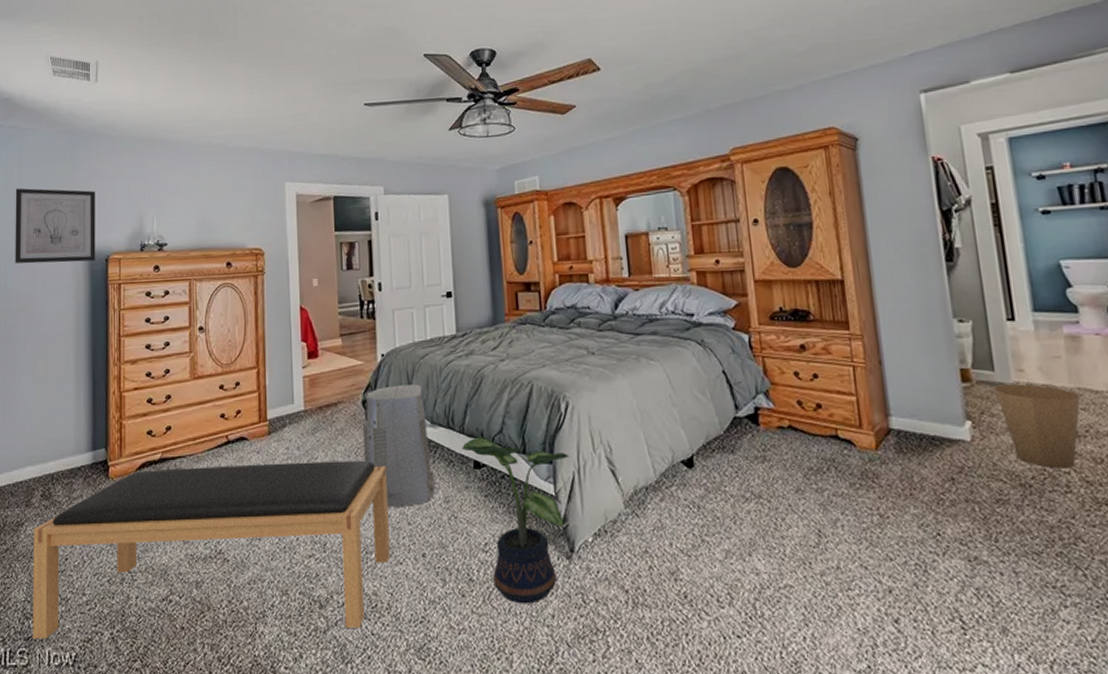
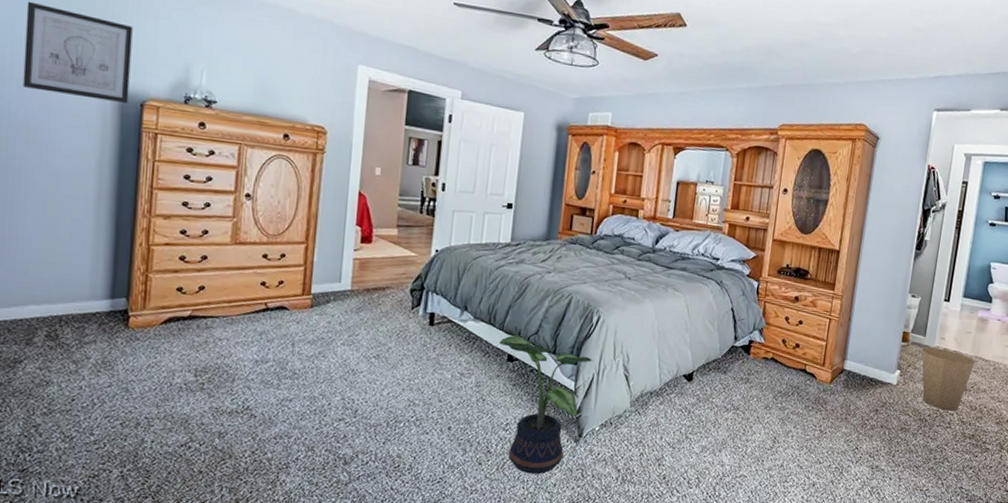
bench: present [32,460,390,640] -> none [28,324,426,483]
air purifier: present [363,384,436,507] -> none [406,279,471,386]

